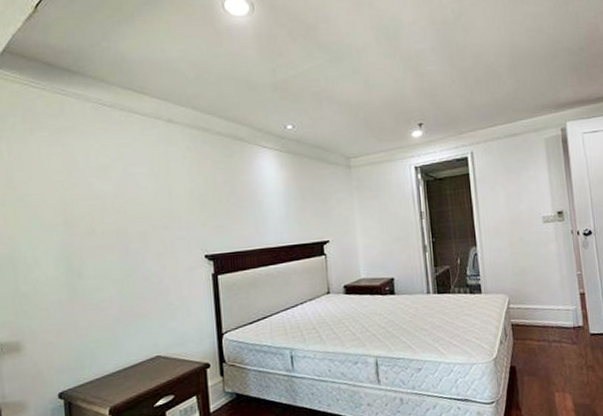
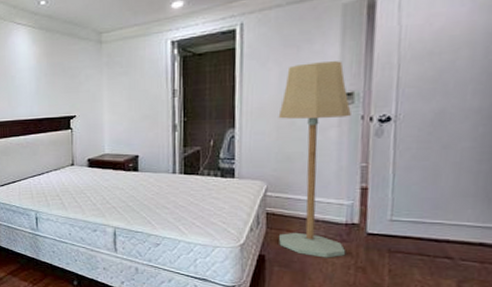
floor lamp: none [510,185,578,362] -> present [278,61,351,258]

